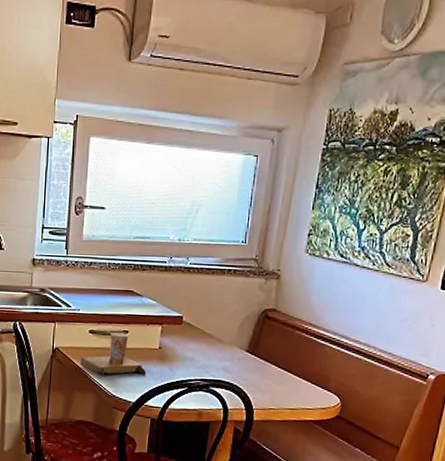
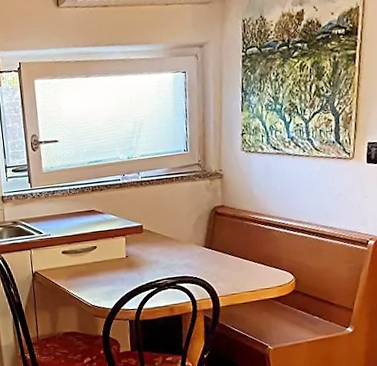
cup: present [80,332,147,378] -> none [58,248,119,291]

